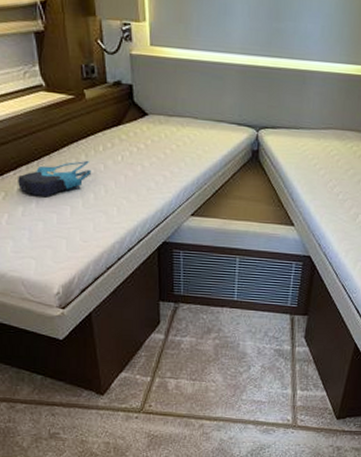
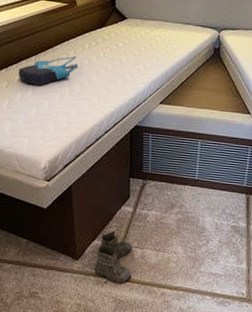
boots: none [123,361,166,423] -> present [94,231,133,287]

